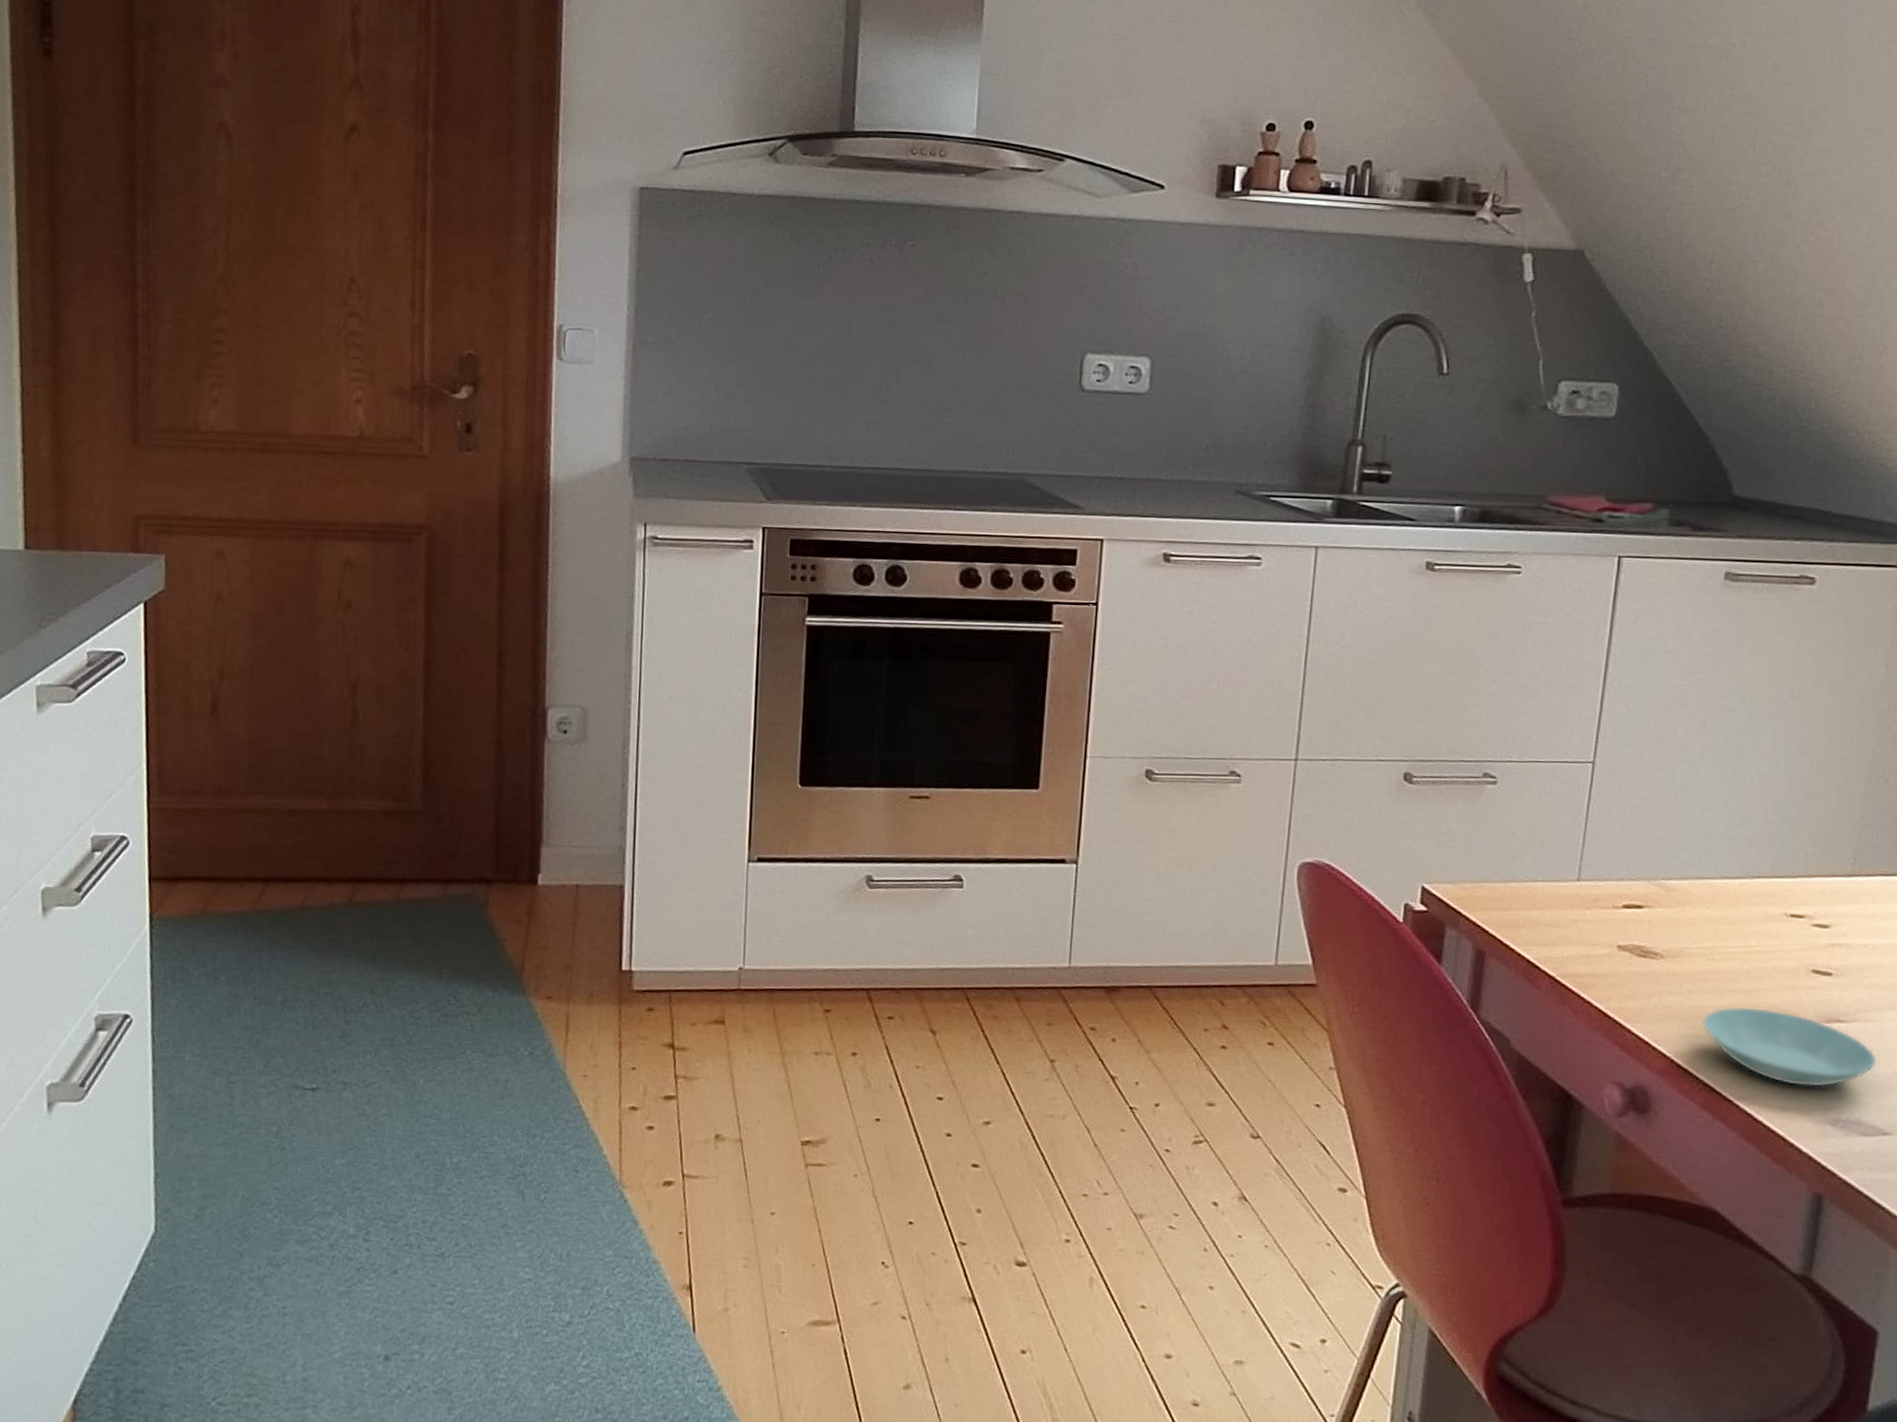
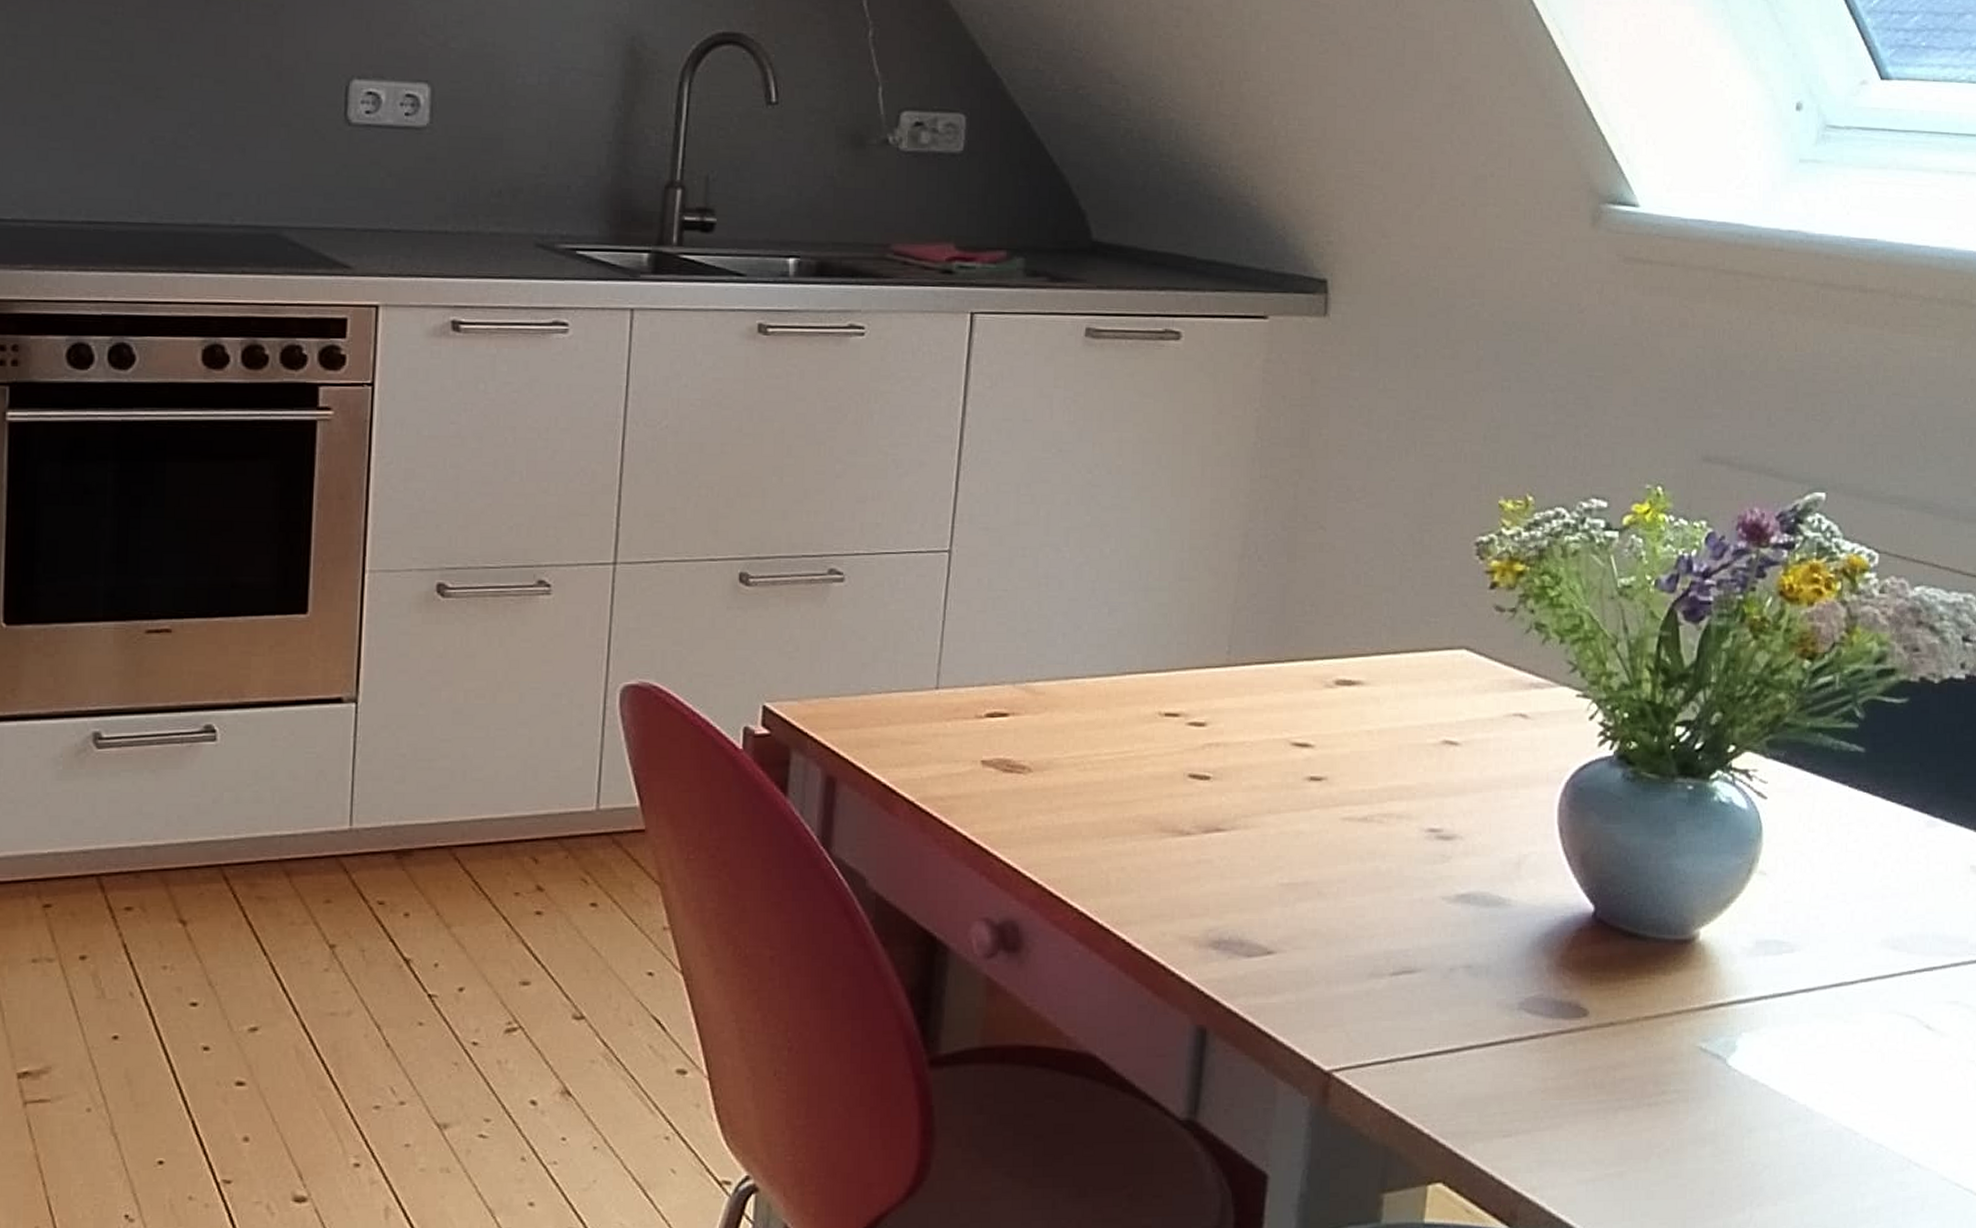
saucer: present [1701,1006,1878,1088] -> none [1074,820,1260,907]

